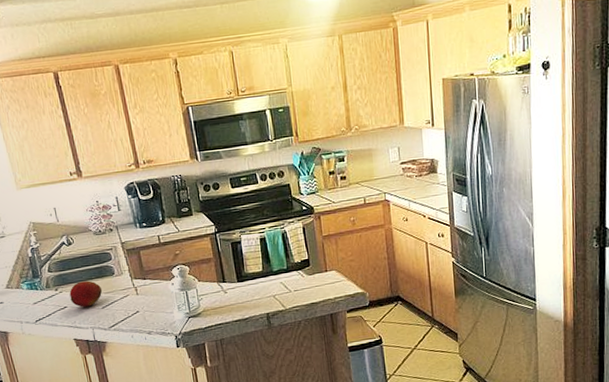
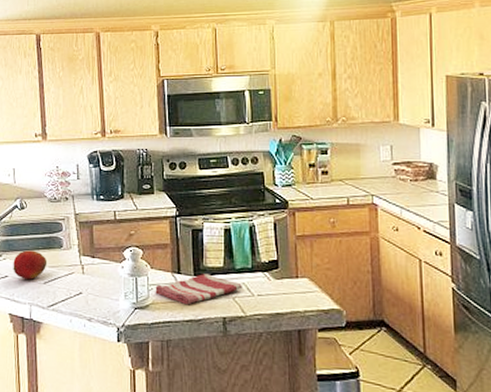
dish towel: none [204,279,280,308] -> present [155,274,242,305]

